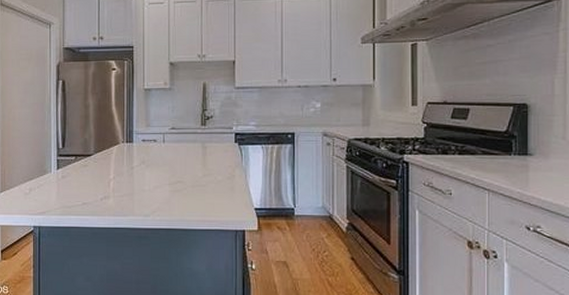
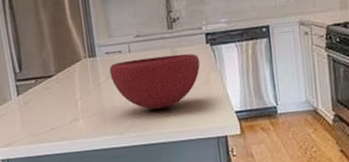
bowl: none [143,149,227,198] -> present [109,53,200,110]

